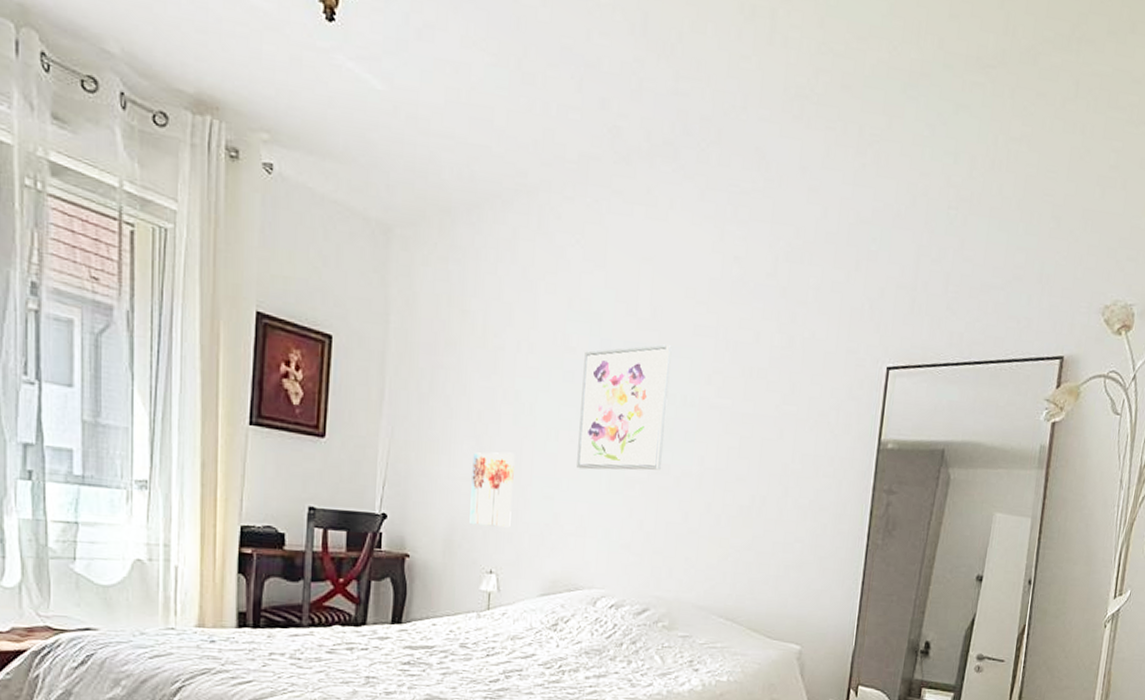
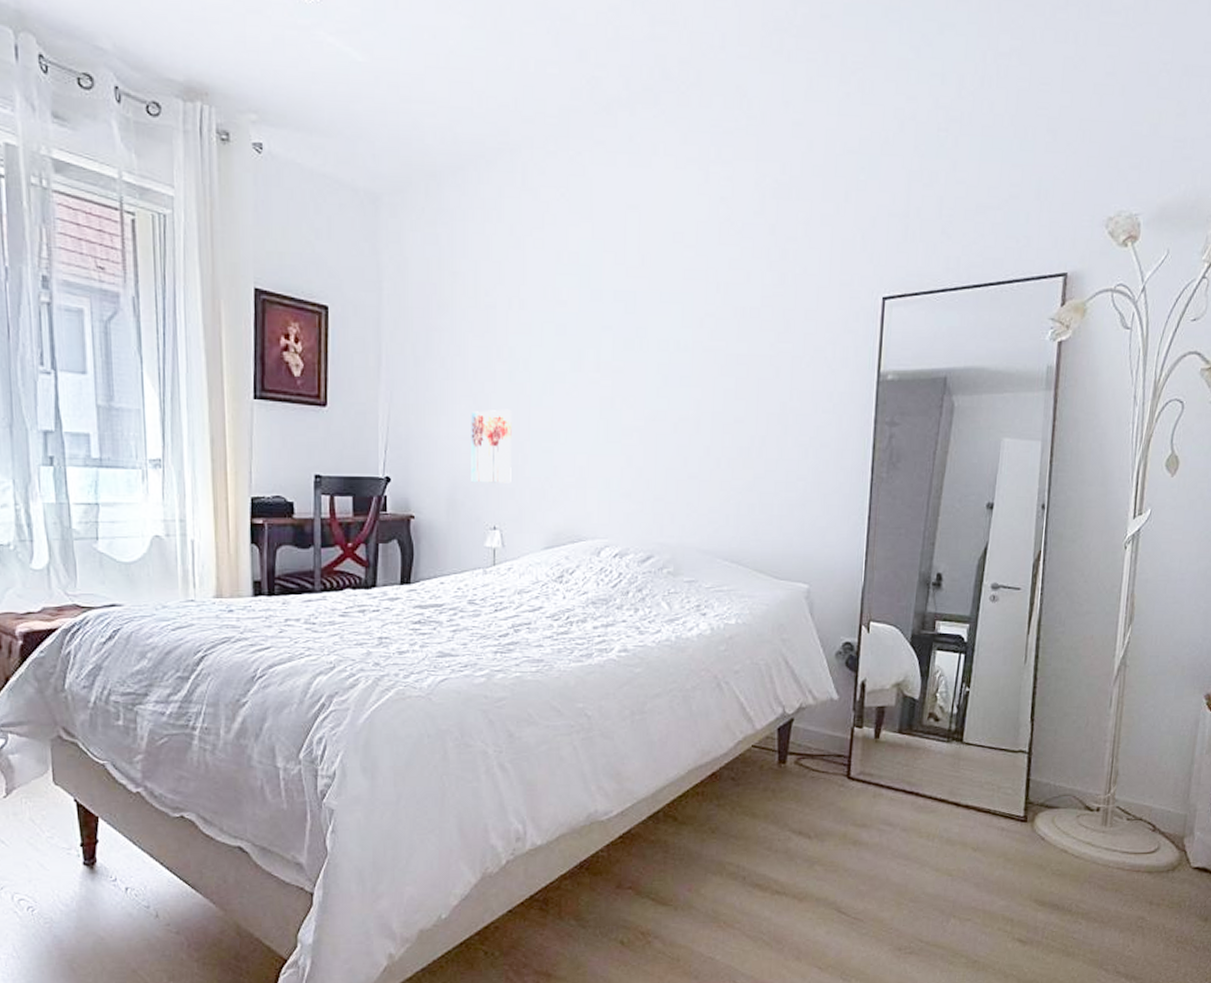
wall art: present [577,344,672,471] -> none [574,291,662,421]

